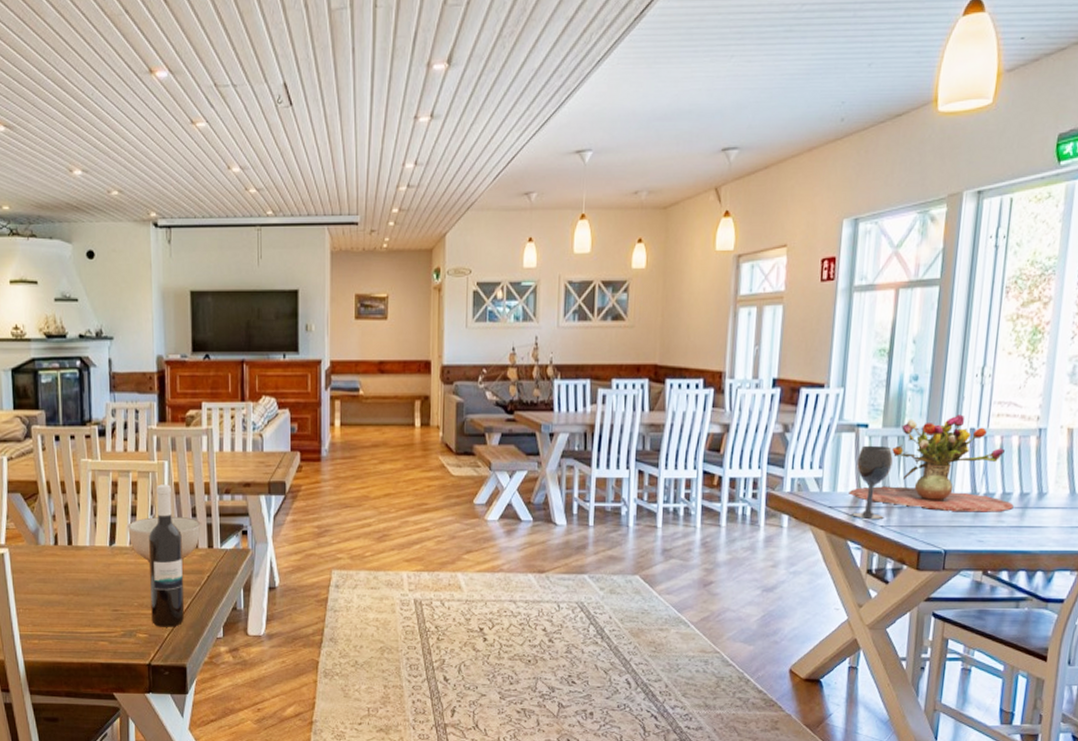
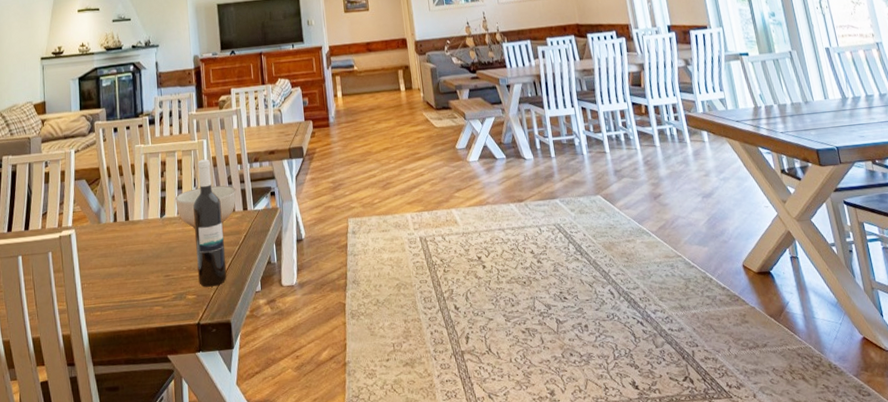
flower arrangement: present [848,414,1014,512] -> none [748,38,878,116]
wine glass: present [852,445,893,520] -> none [747,68,782,128]

